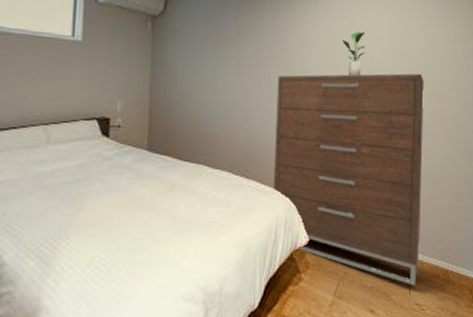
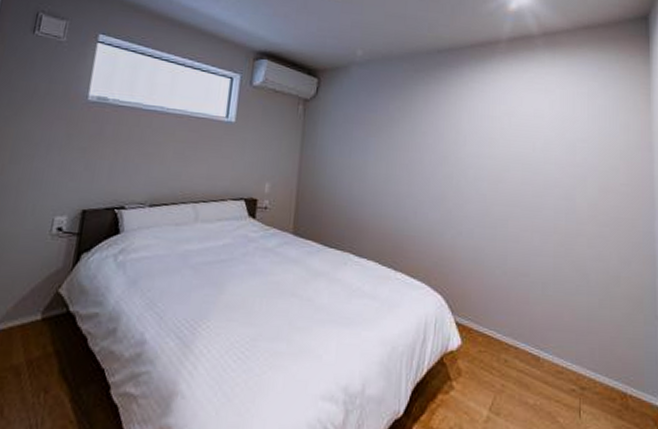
dresser: present [274,73,424,285] -> none [423,163,593,408]
potted plant: present [342,31,366,76] -> none [500,119,526,167]

